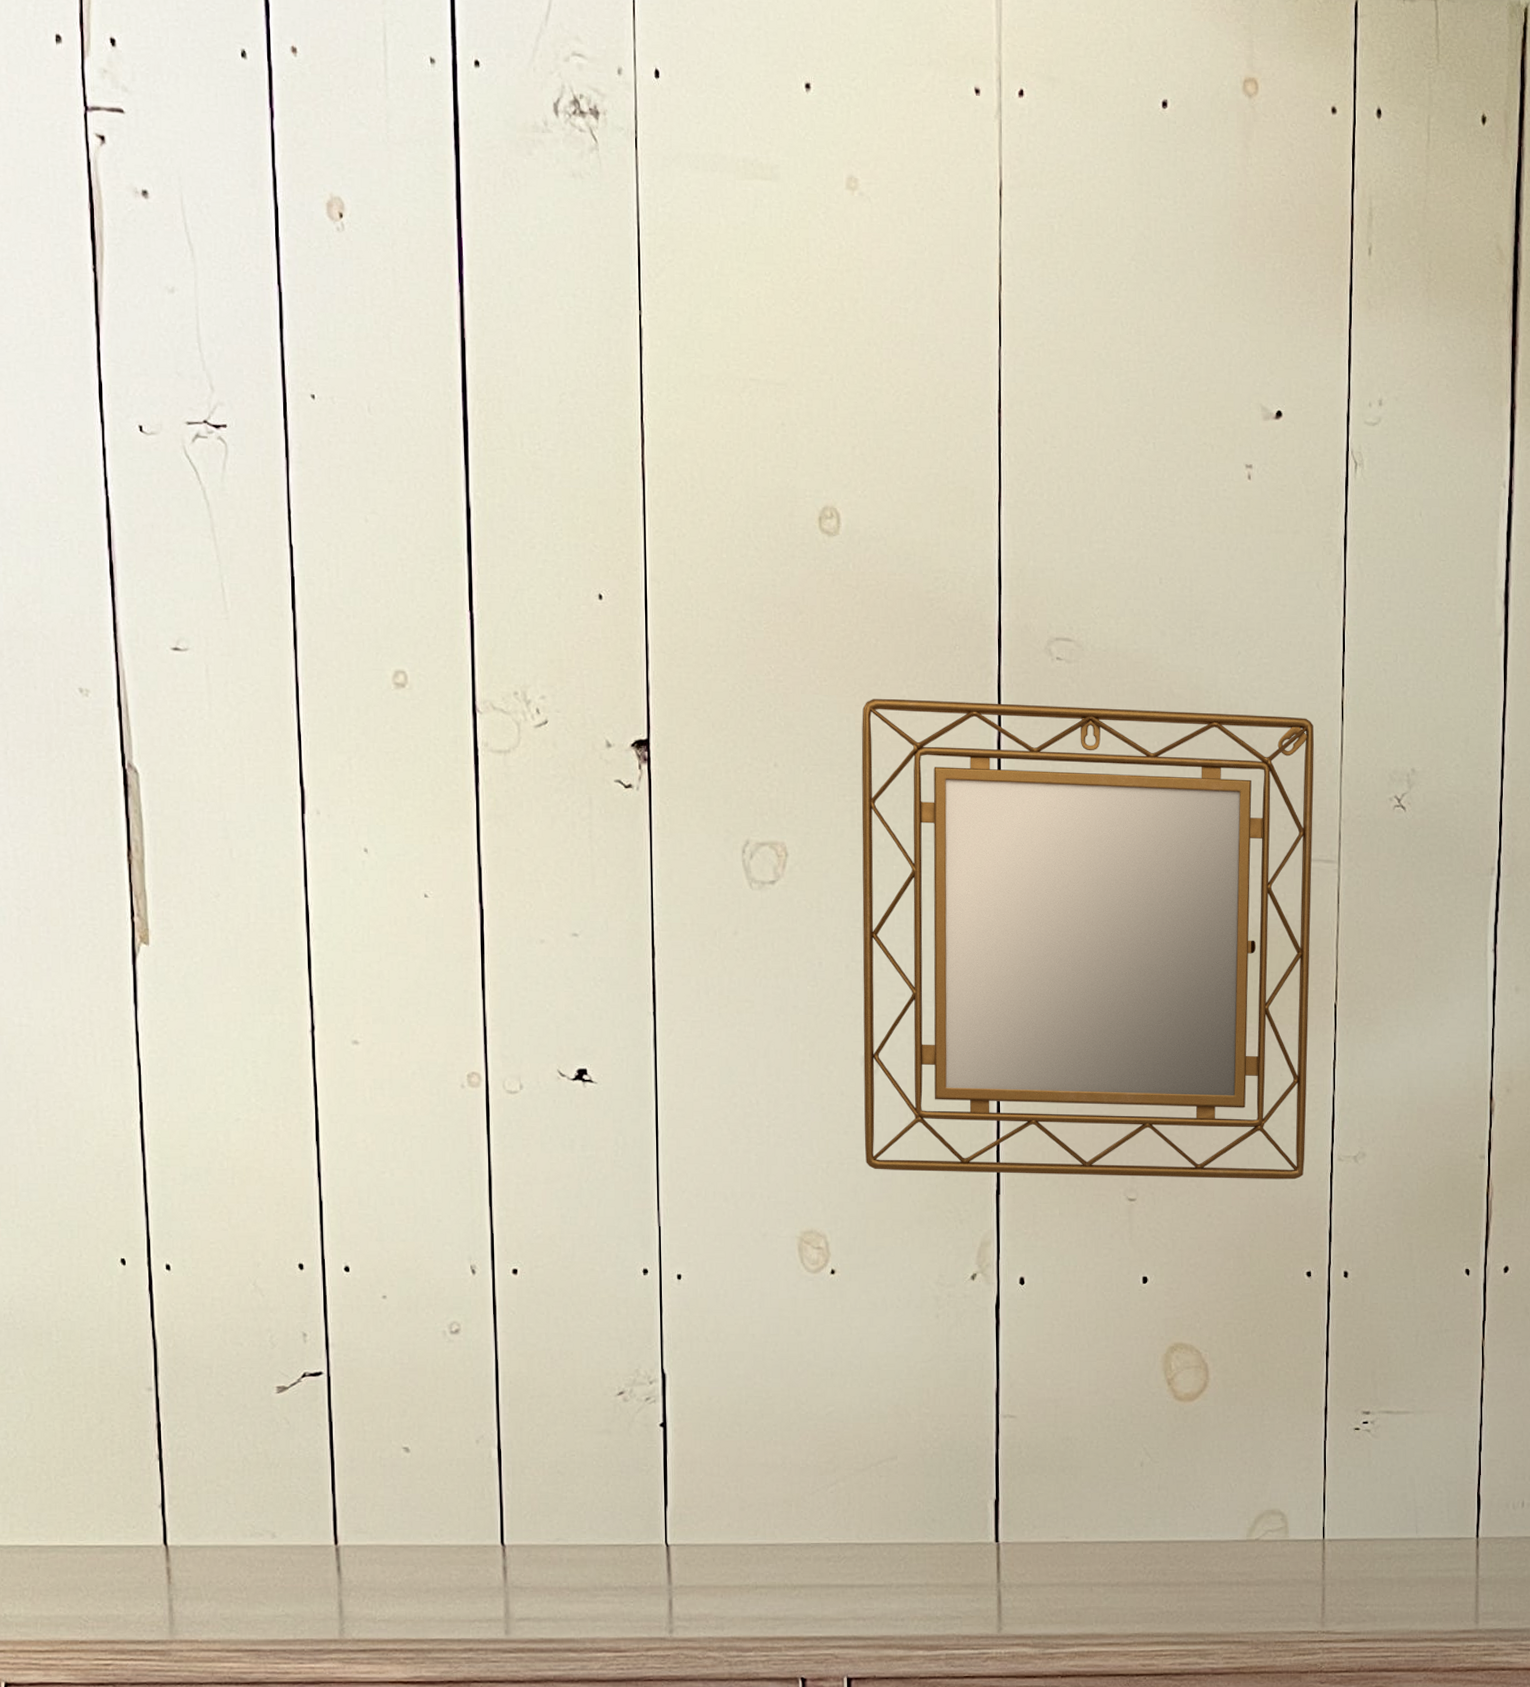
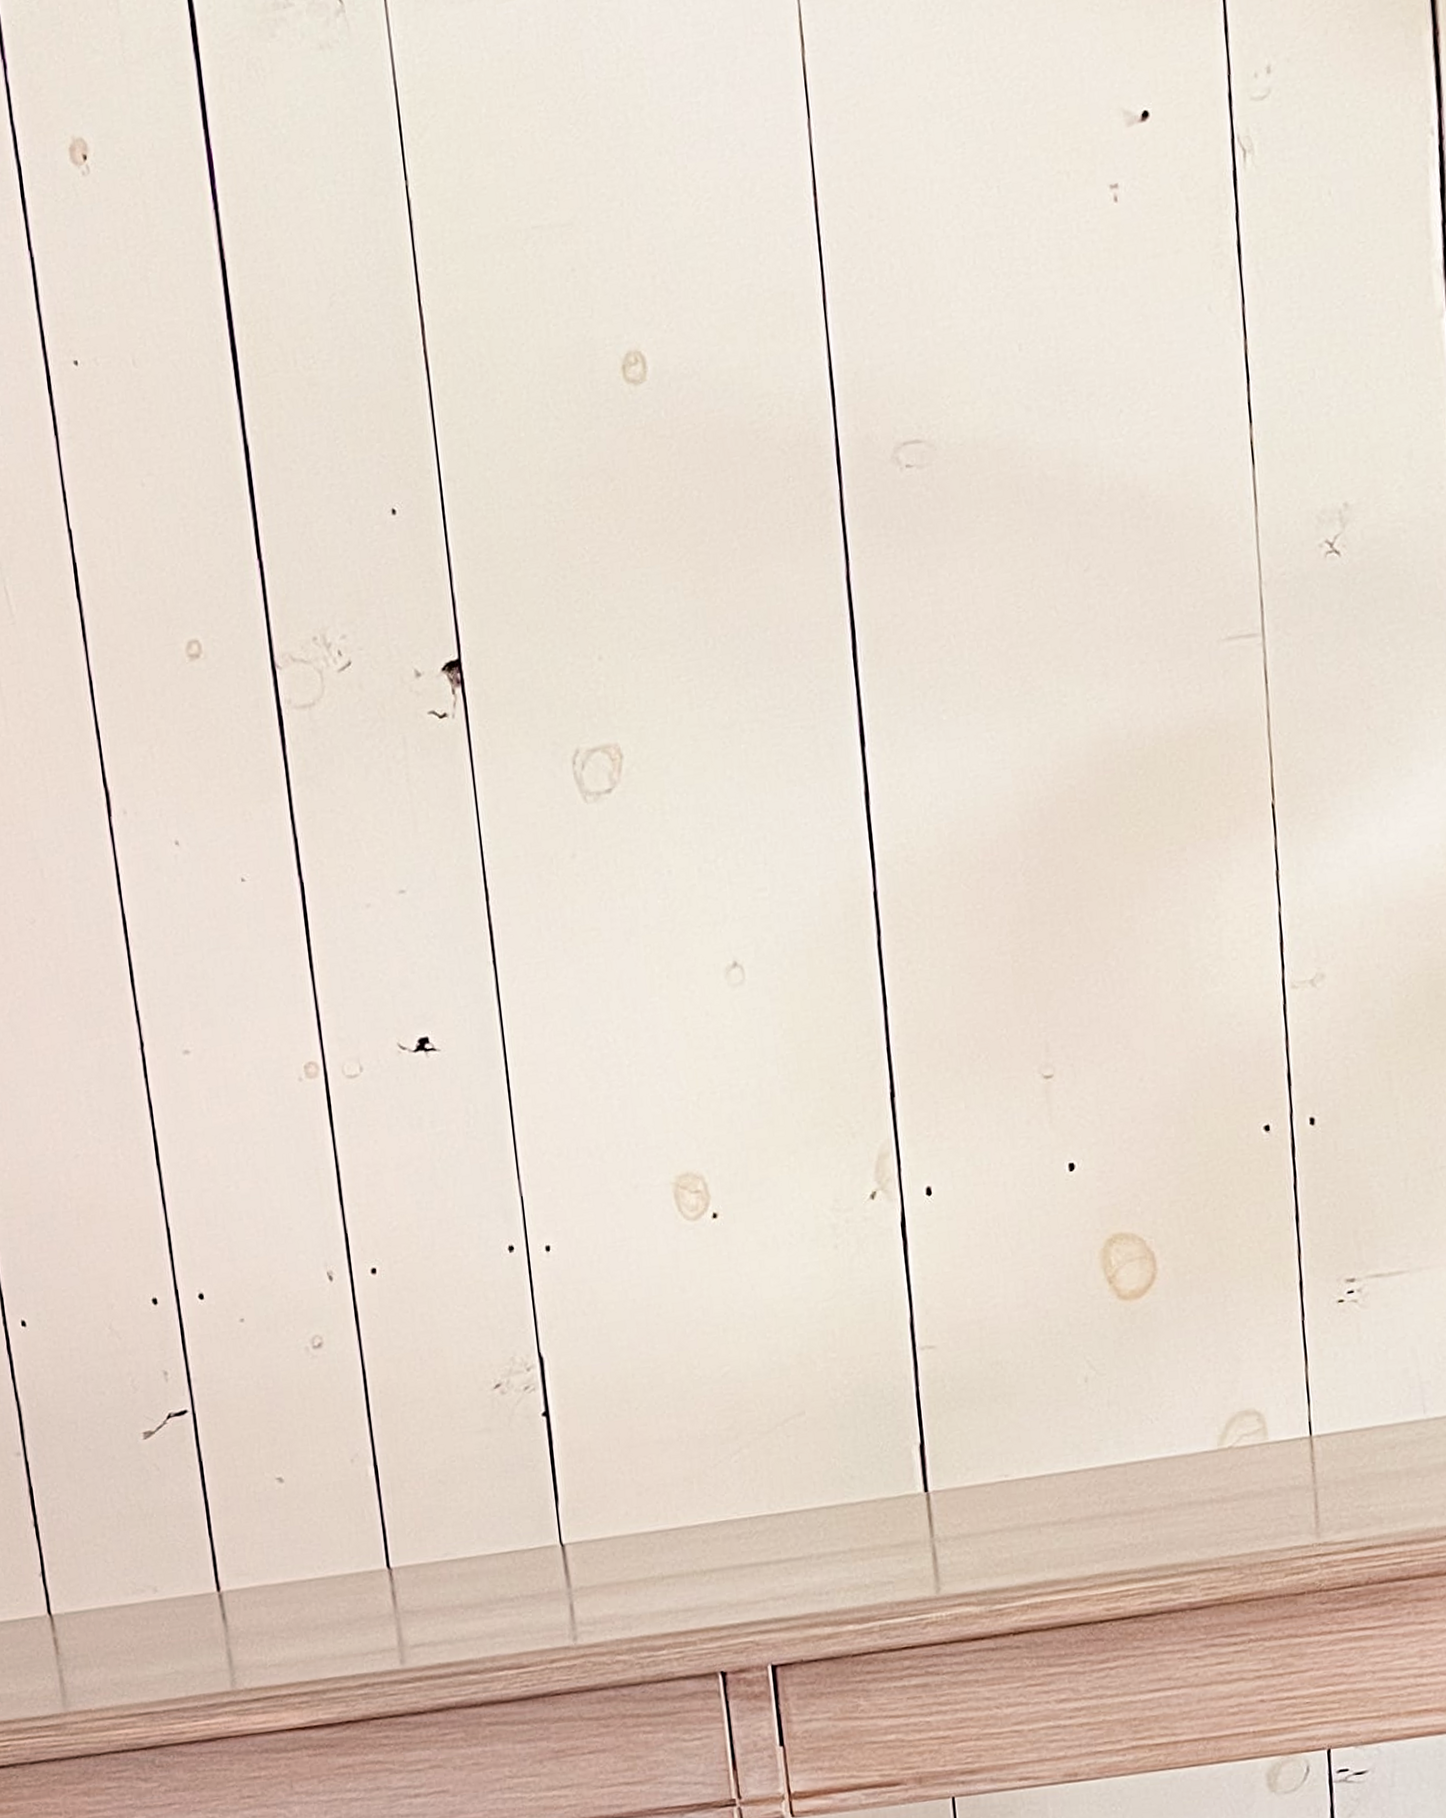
home mirror: present [861,698,1314,1180] -> none [690,470,1251,1093]

